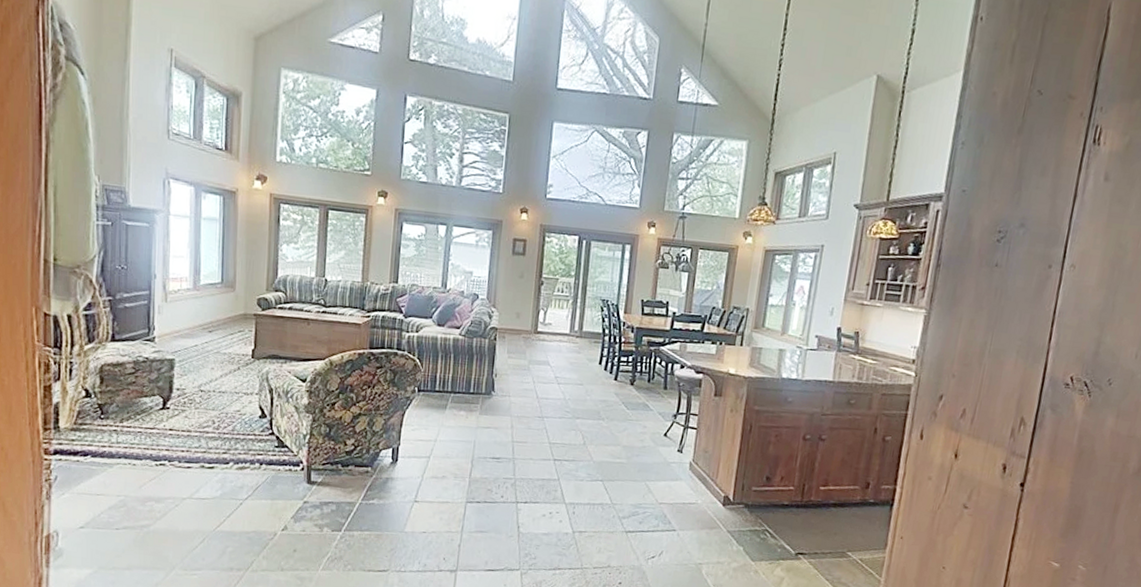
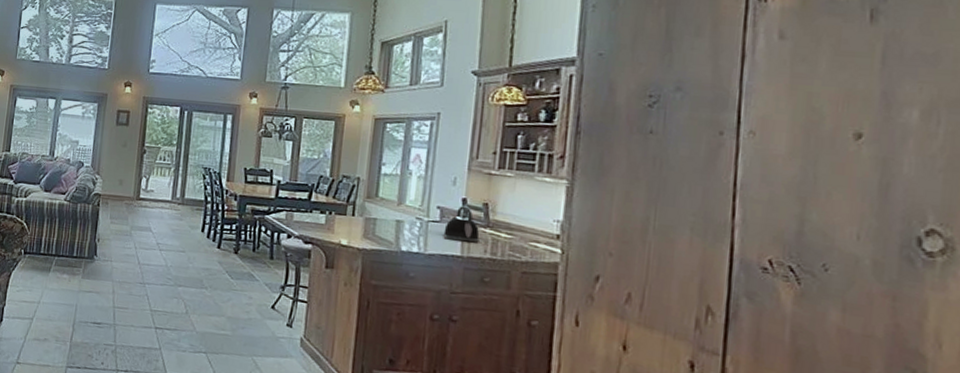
kettle: none [818,333,850,370] -> present [443,204,480,245]

